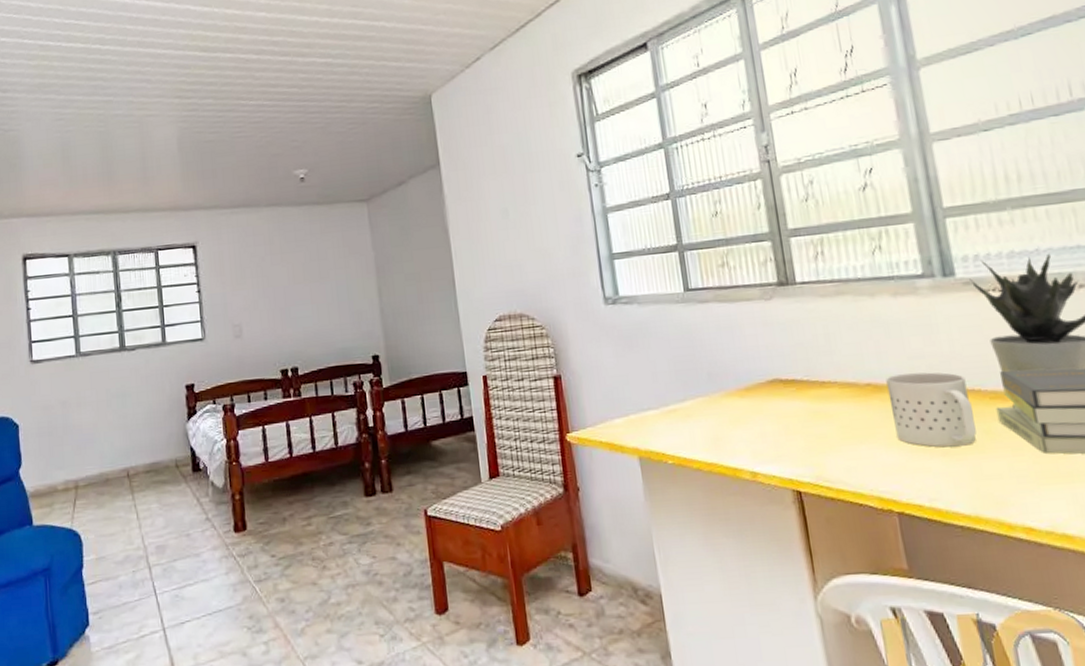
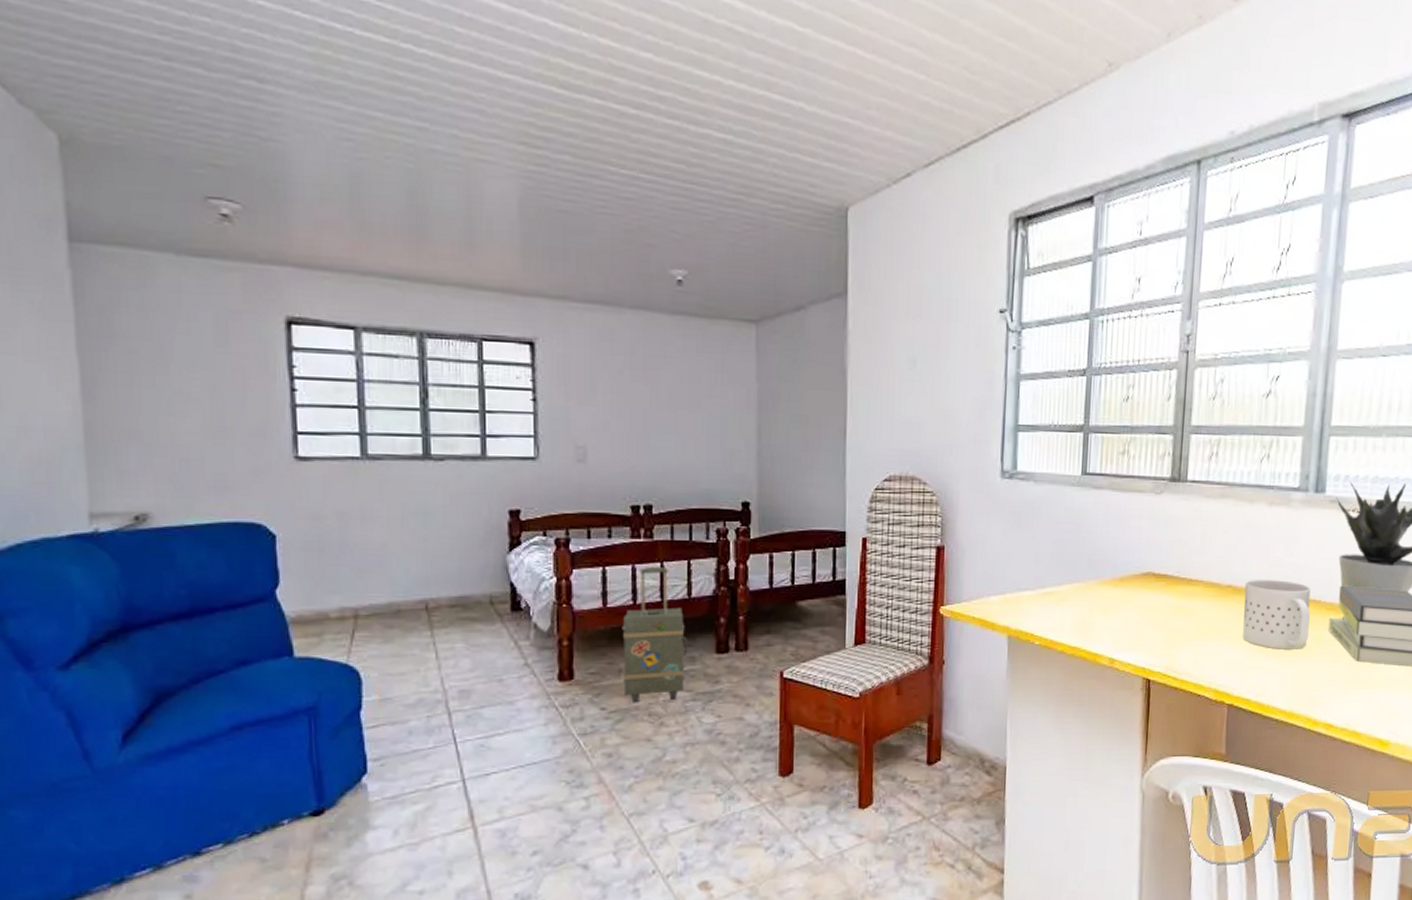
suitcase: none [282,420,340,549] -> present [622,566,688,703]

